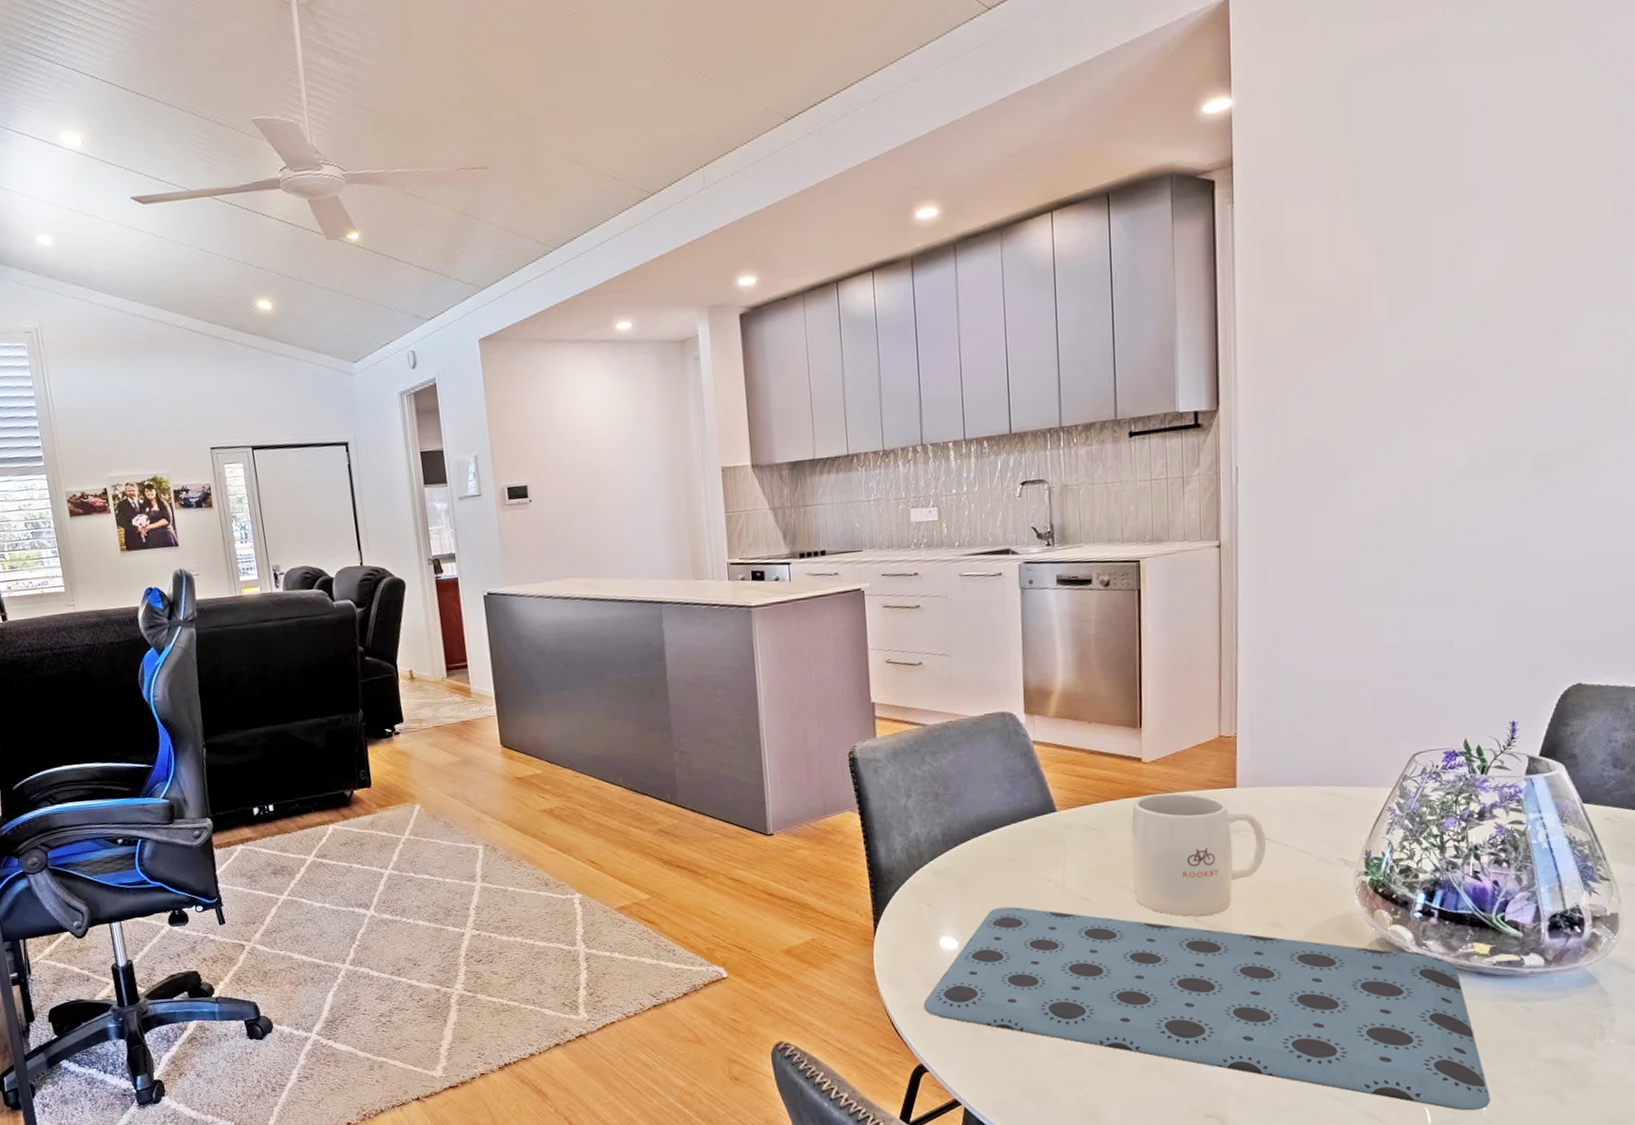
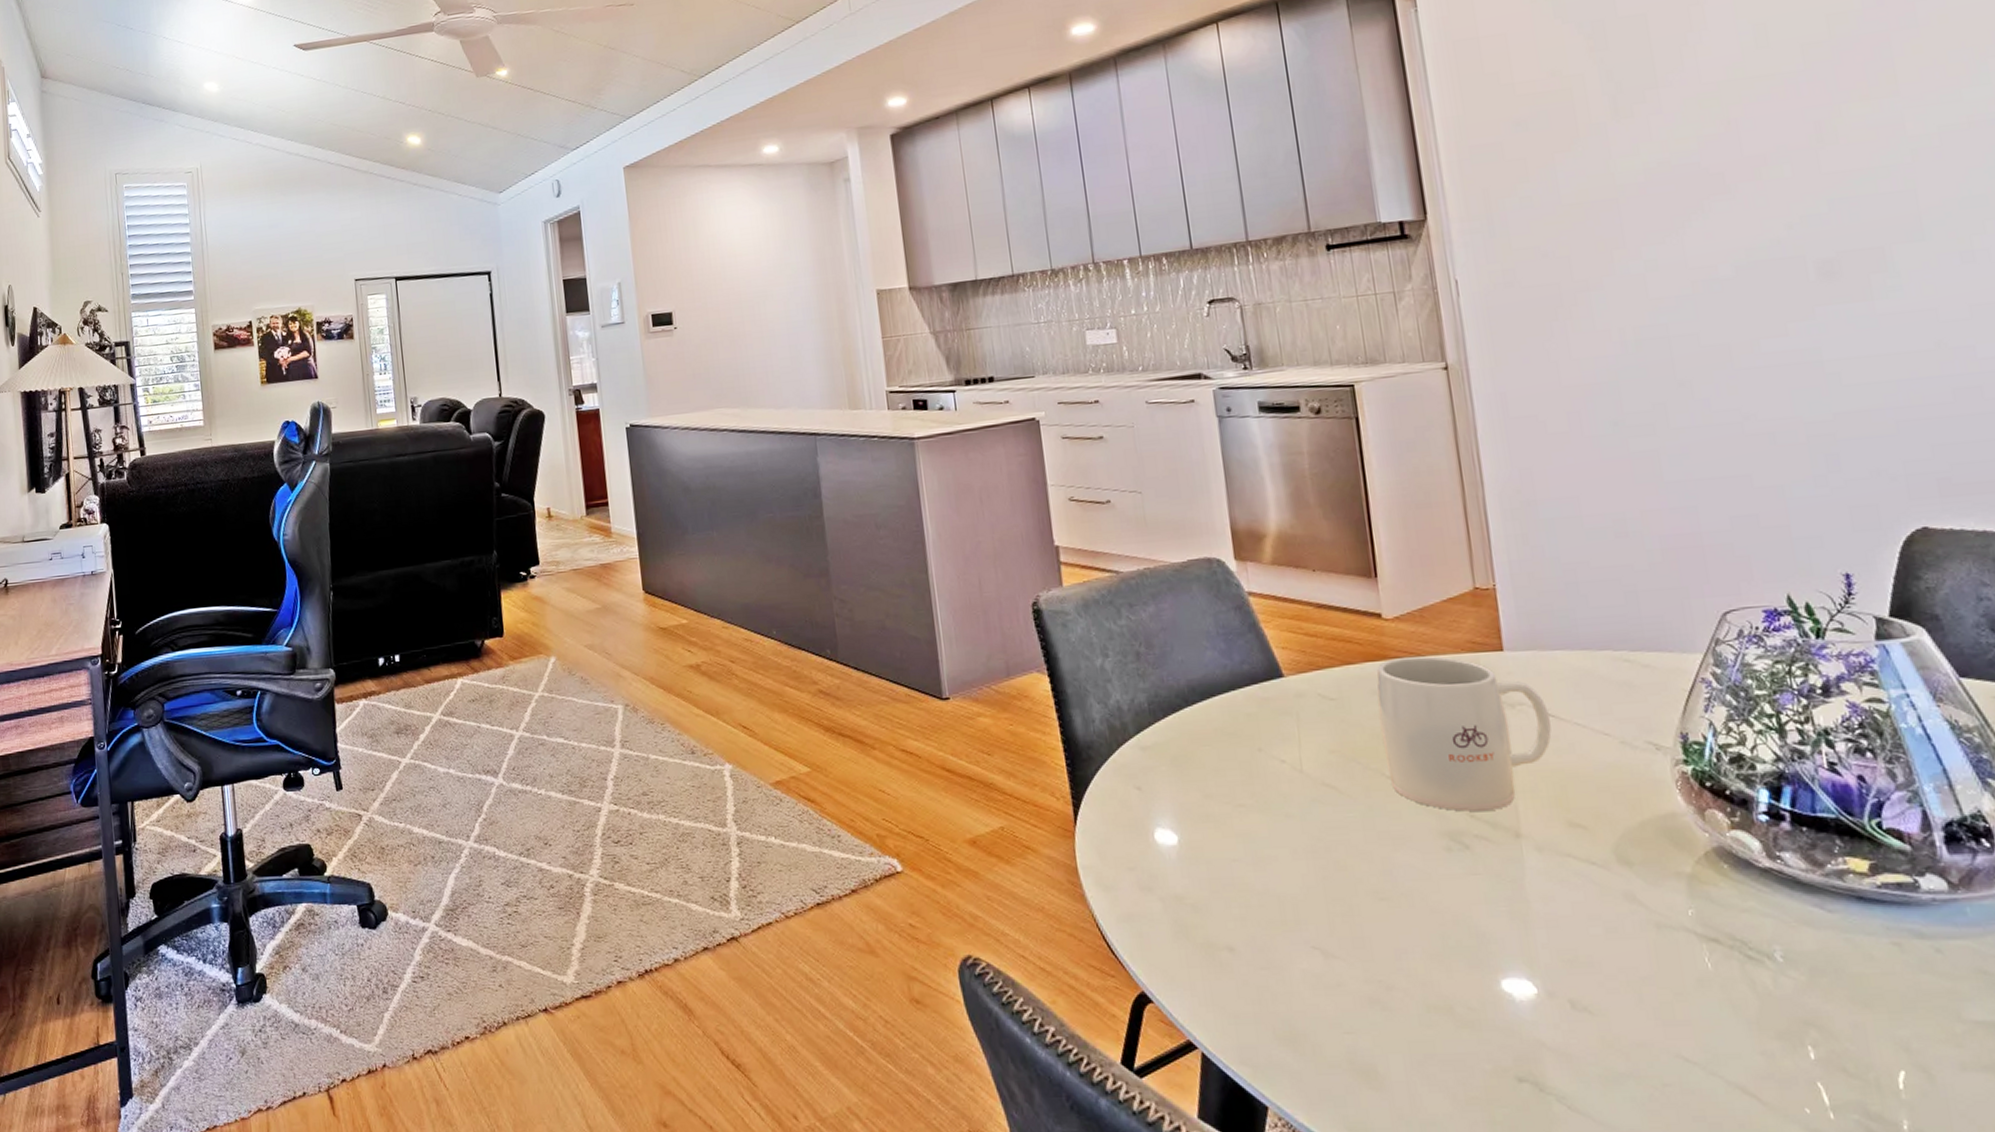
placemat: present [923,906,1490,1111] -> none [1140,793,1908,1090]

